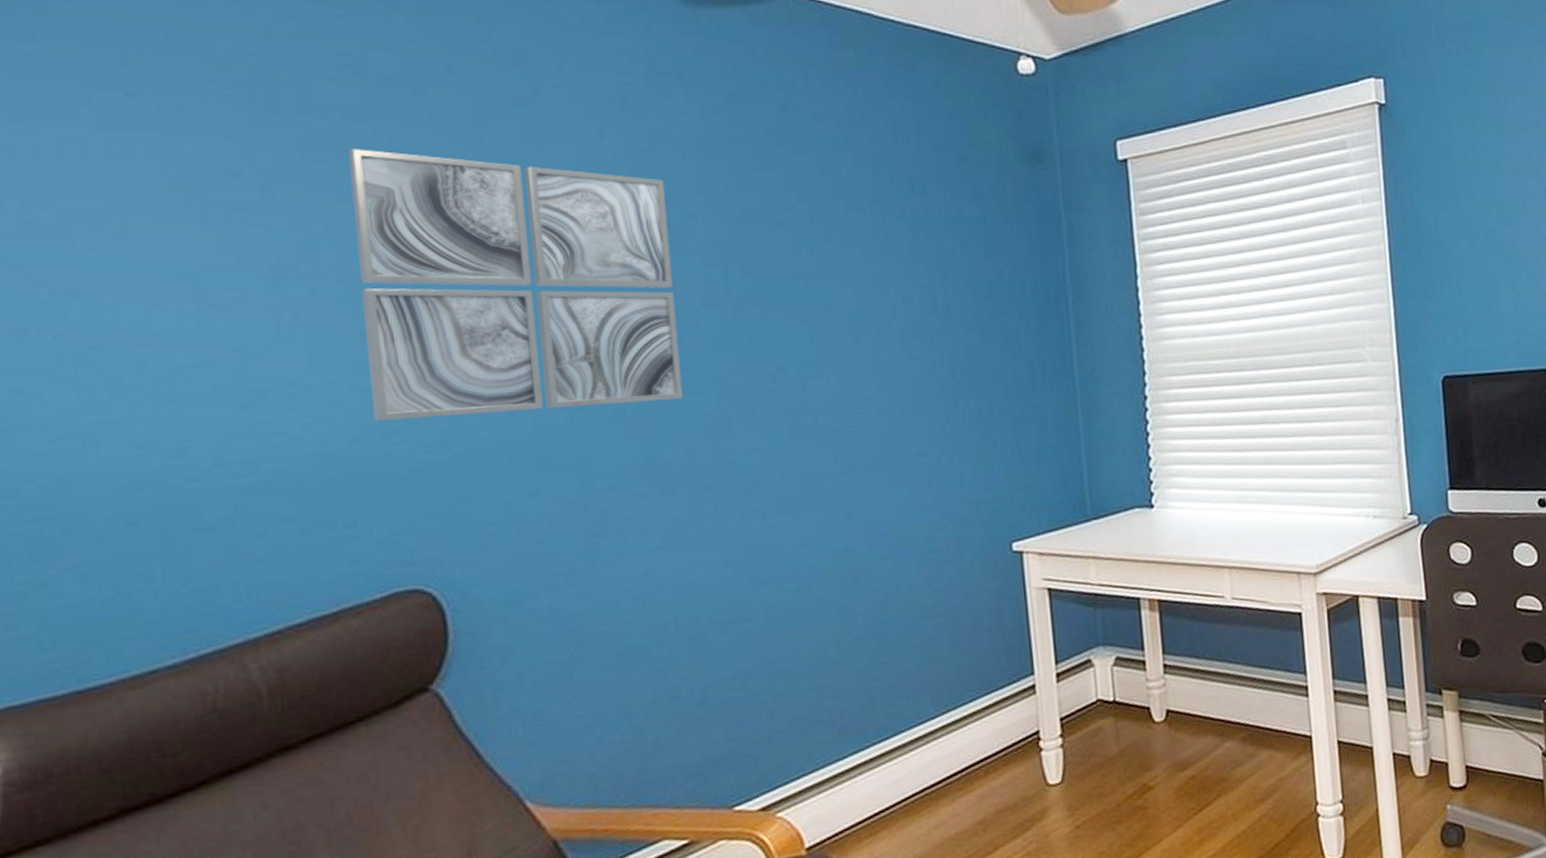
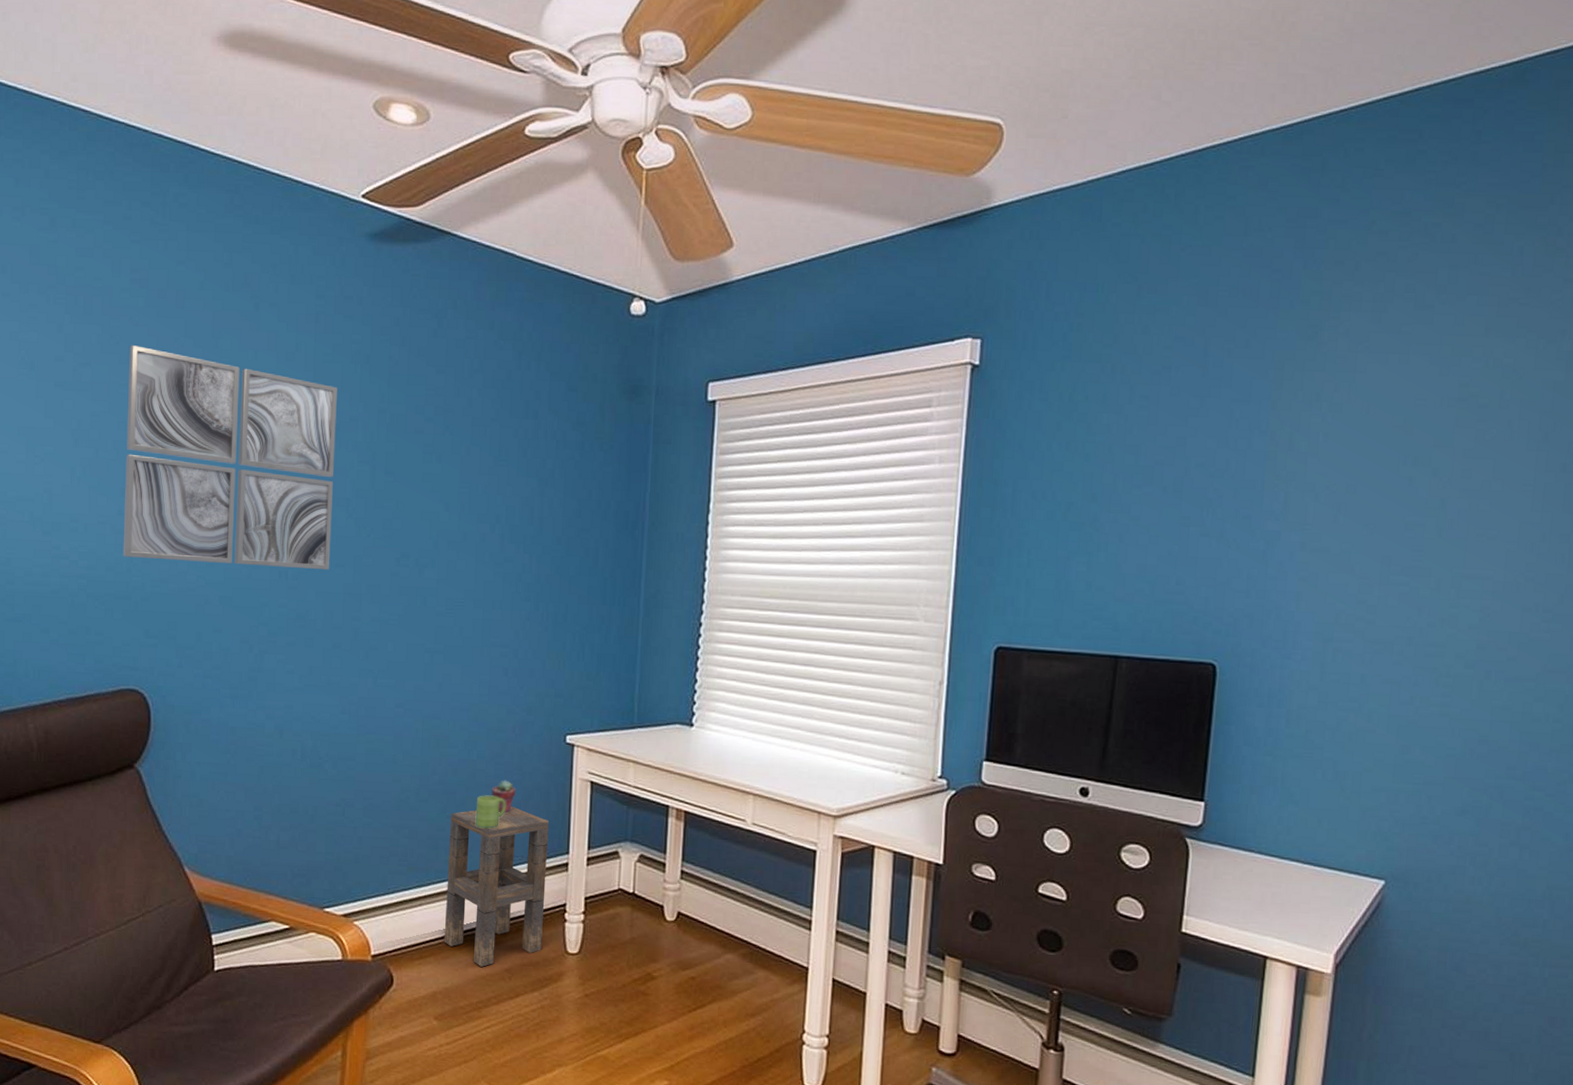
side table: none [884,634,1018,827] -> present [443,806,550,967]
mug: none [914,627,952,668] -> present [475,795,506,829]
potted succulent: none [931,606,962,645] -> present [491,780,516,813]

